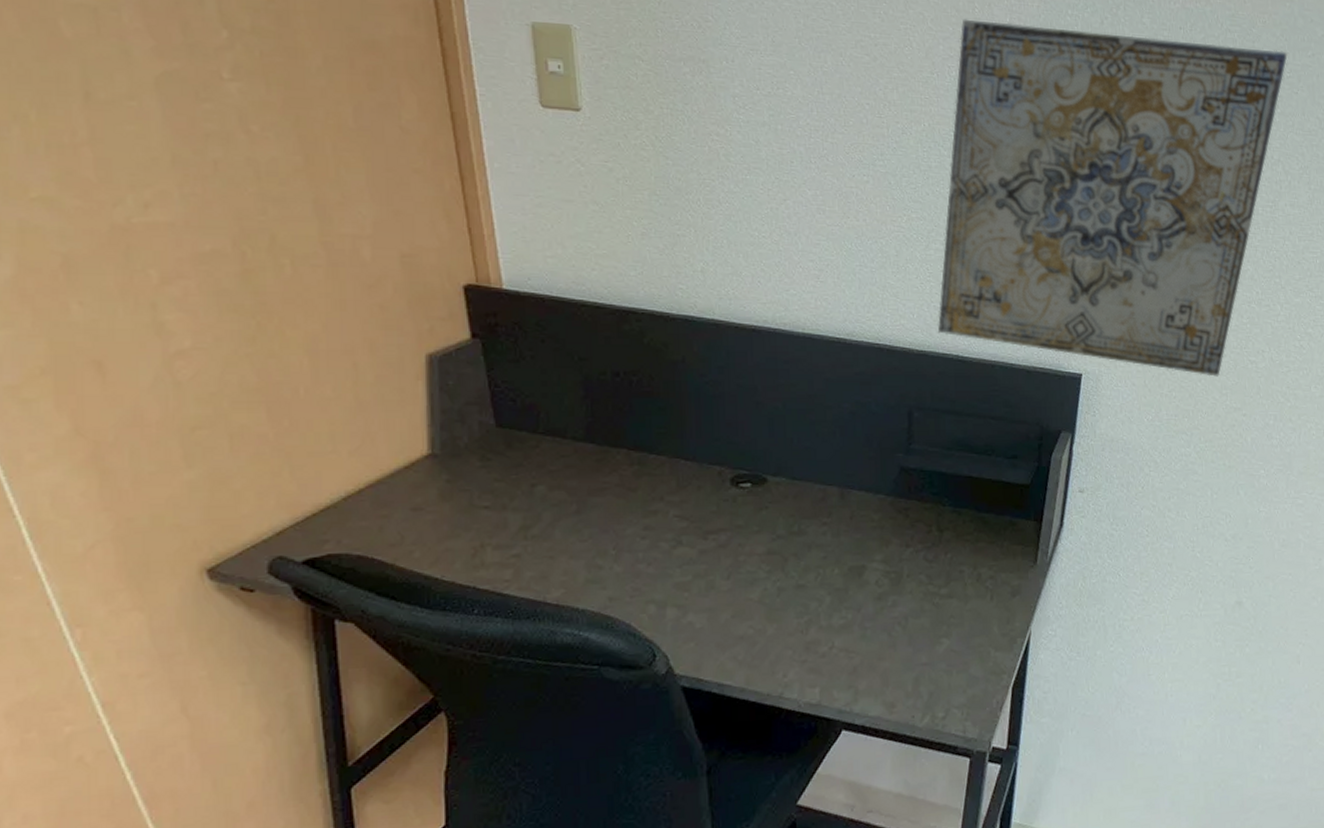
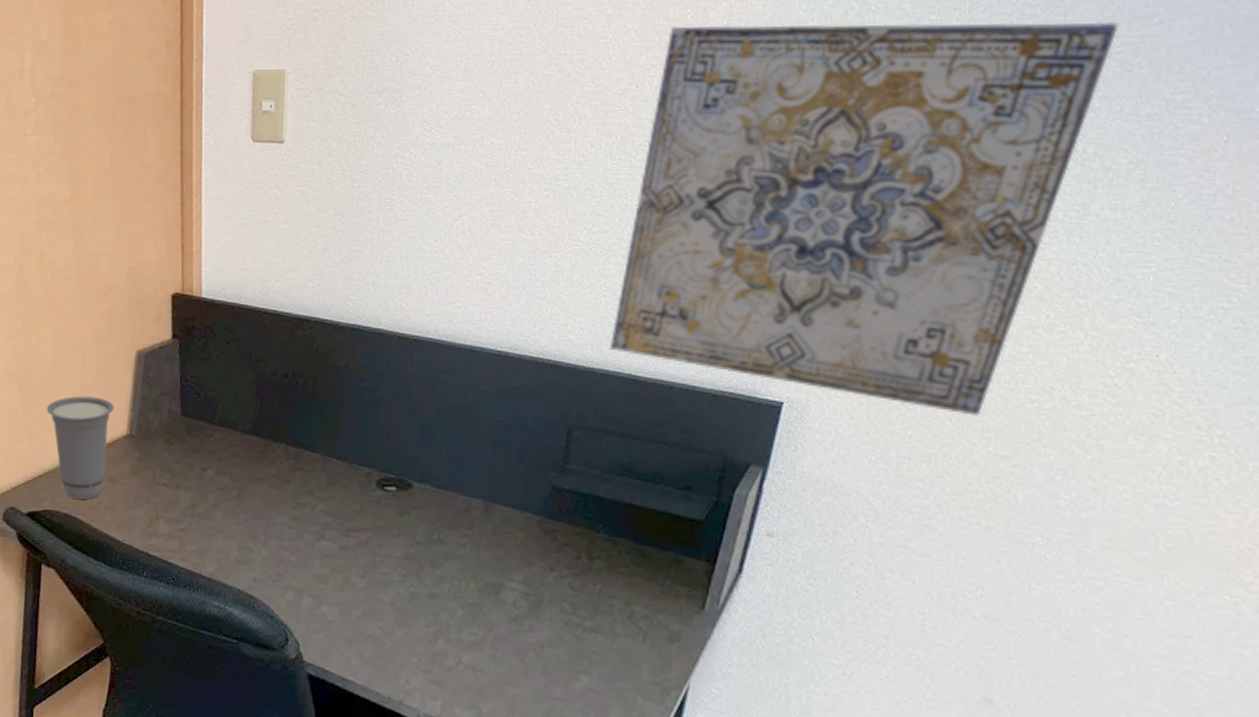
cup: none [310,412,407,536] -> present [46,396,114,500]

